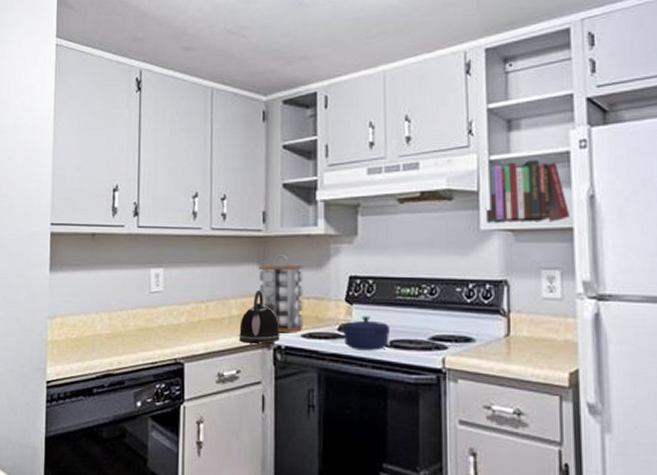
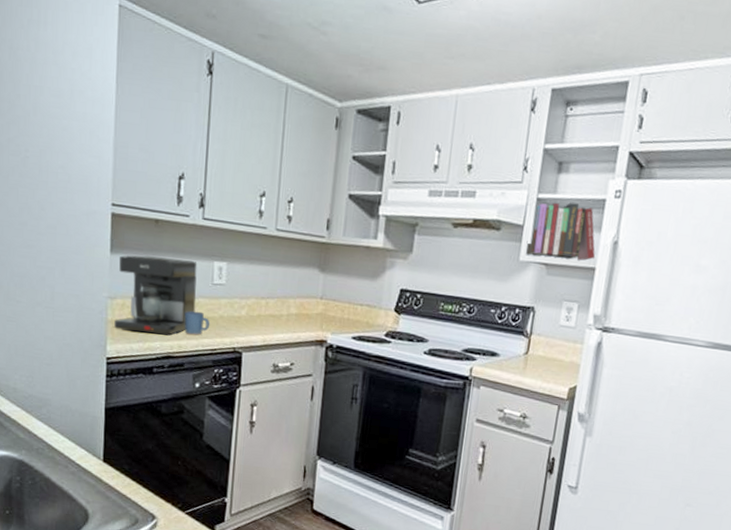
coffee maker: none [54,270,134,352] -> present [114,255,197,335]
mug: none [123,323,150,350] -> present [184,311,210,336]
kettle: present [238,289,280,344] -> none [294,292,333,342]
spice rack: present [258,255,303,333] -> none [318,262,359,335]
cooking pot: present [343,316,389,351] -> none [389,325,430,357]

